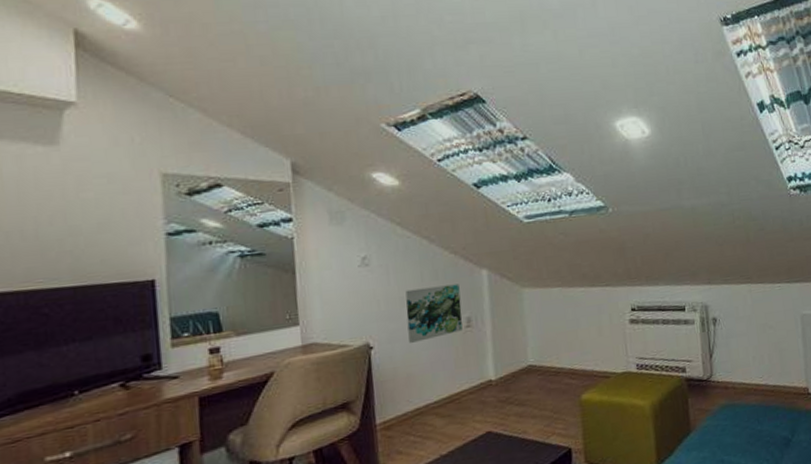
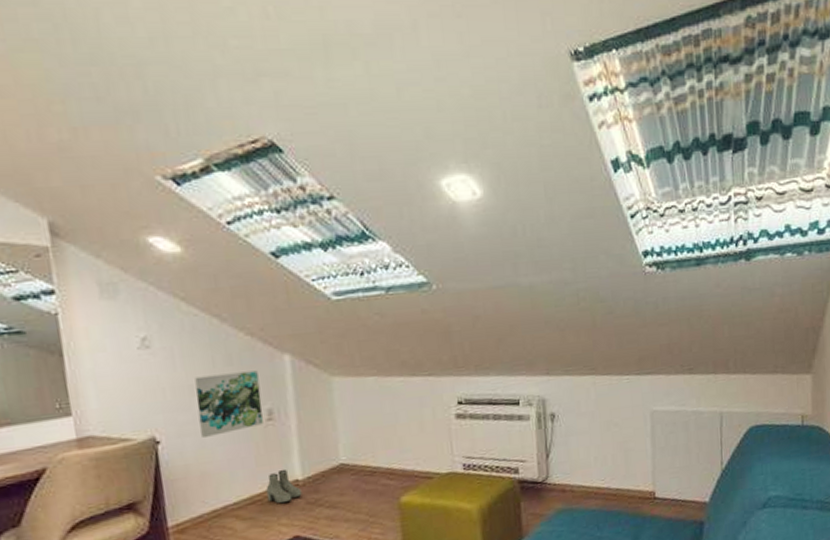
boots: none [463,370,495,403] -> present [265,469,302,504]

